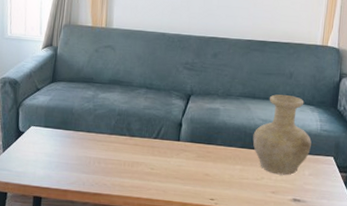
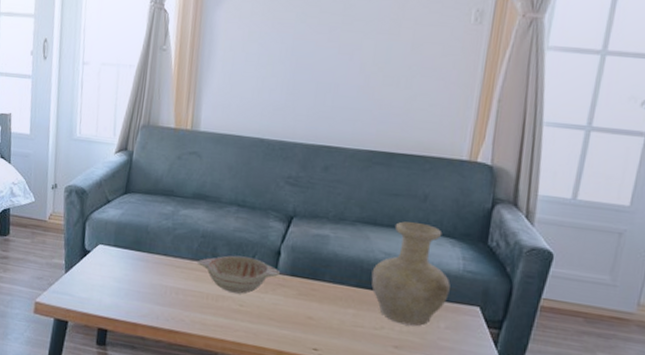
decorative bowl: none [115,128,182,160] -> present [197,255,280,294]

